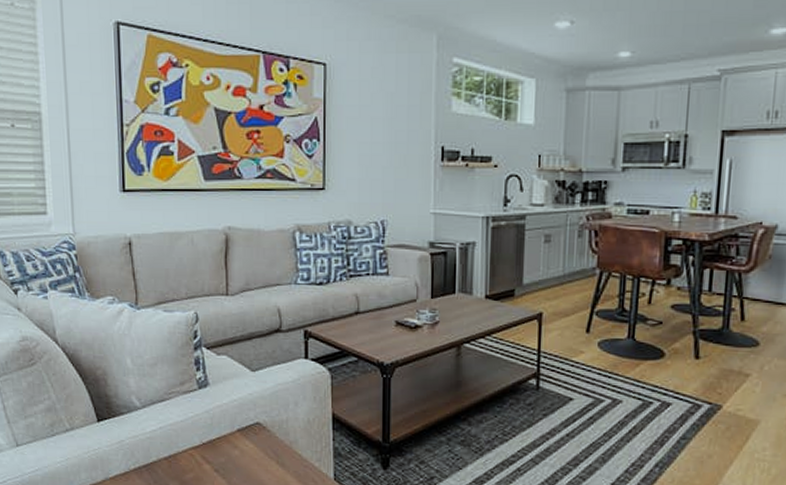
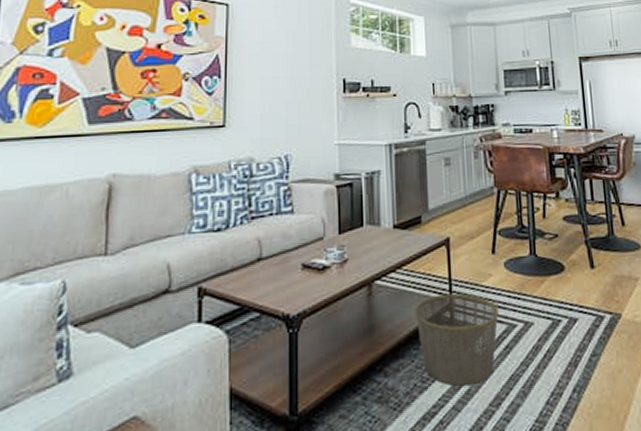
basket: none [500,363,588,445] -> present [413,293,500,386]

